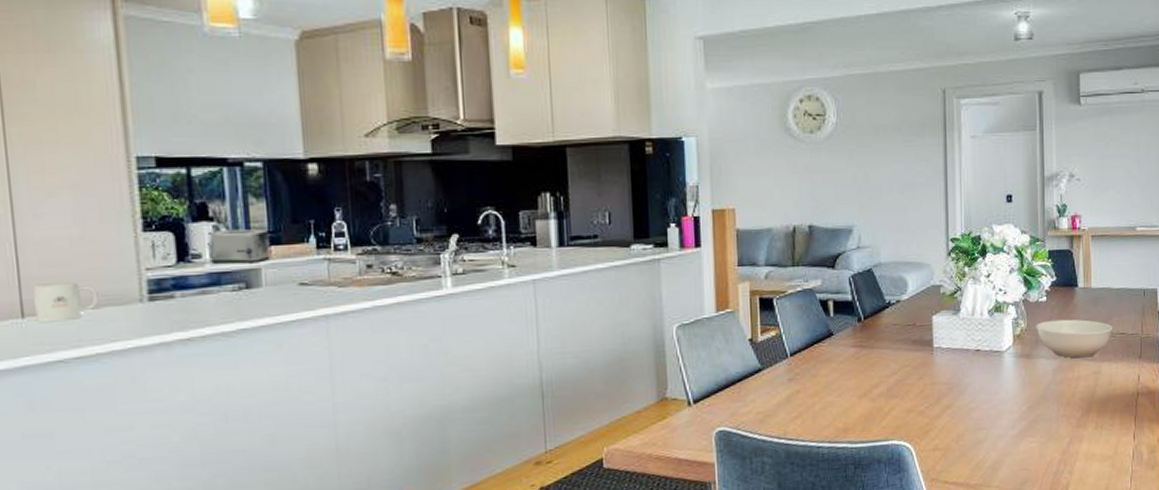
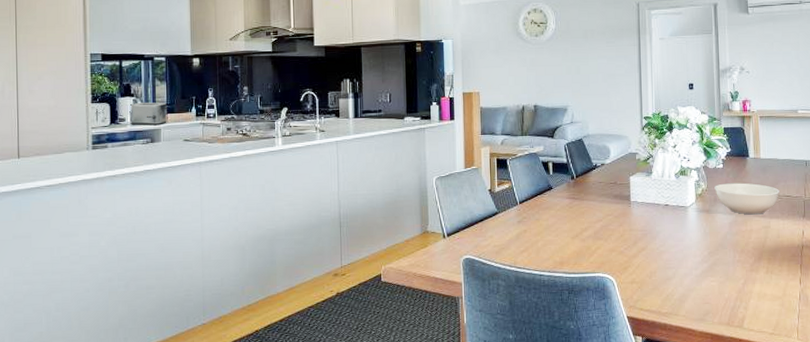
mug: present [32,282,99,323] -> none [25,136,63,162]

